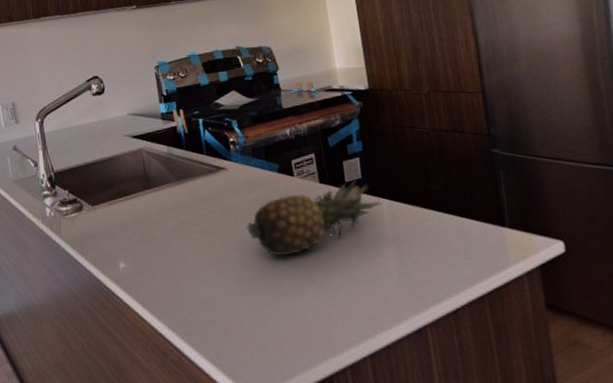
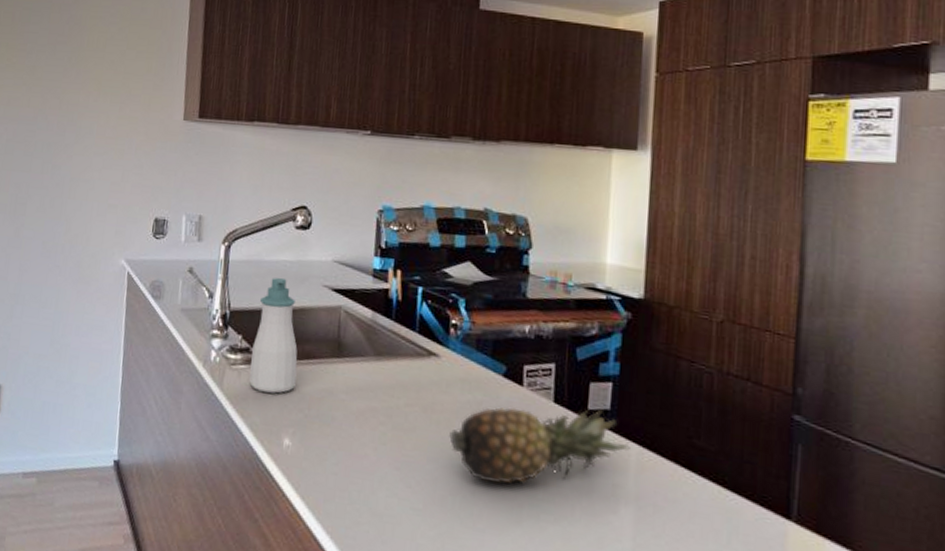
soap bottle: none [77,137,119,231] -> present [249,277,298,394]

